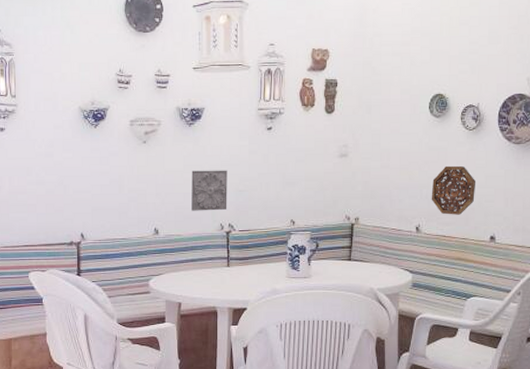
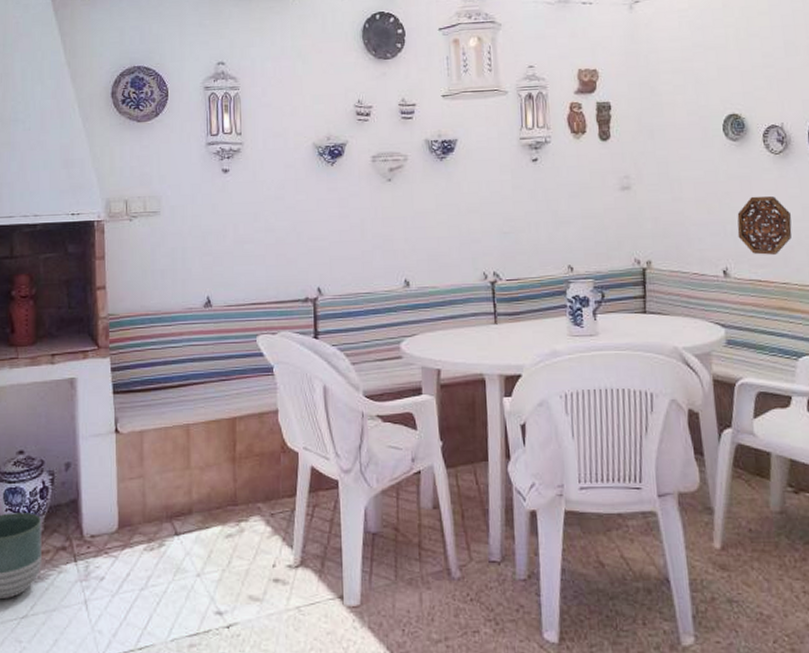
decorative tile: present [191,170,227,211] -> none [445,209,491,258]

